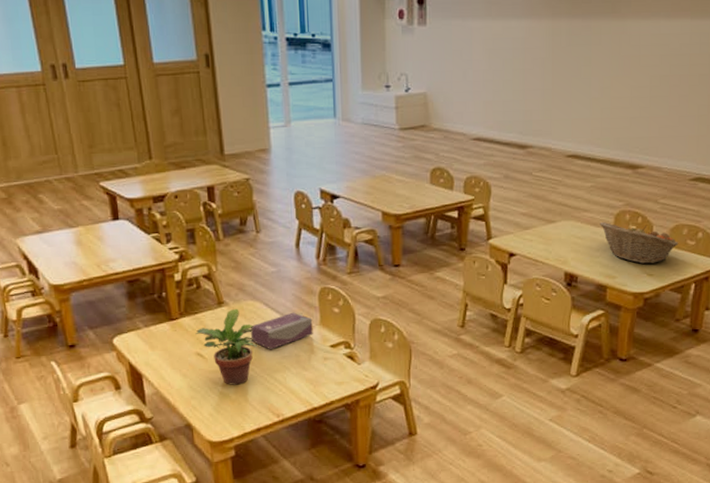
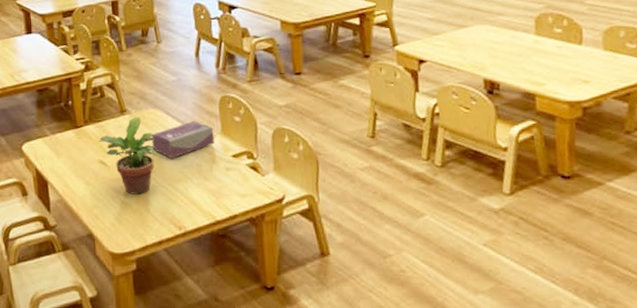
fruit basket: present [600,221,679,264] -> none [518,25,617,69]

